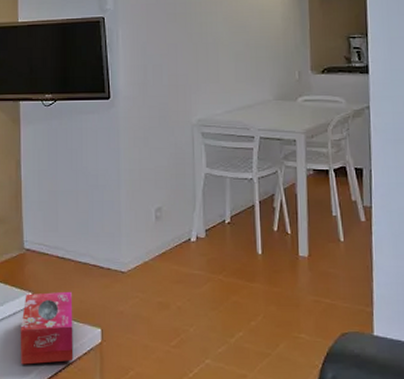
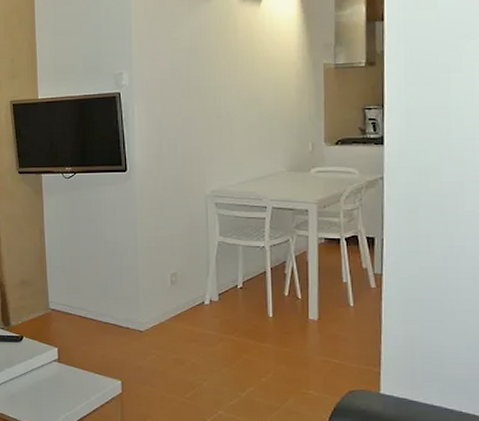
tissue box: present [20,291,74,365] -> none [48,347,97,411]

